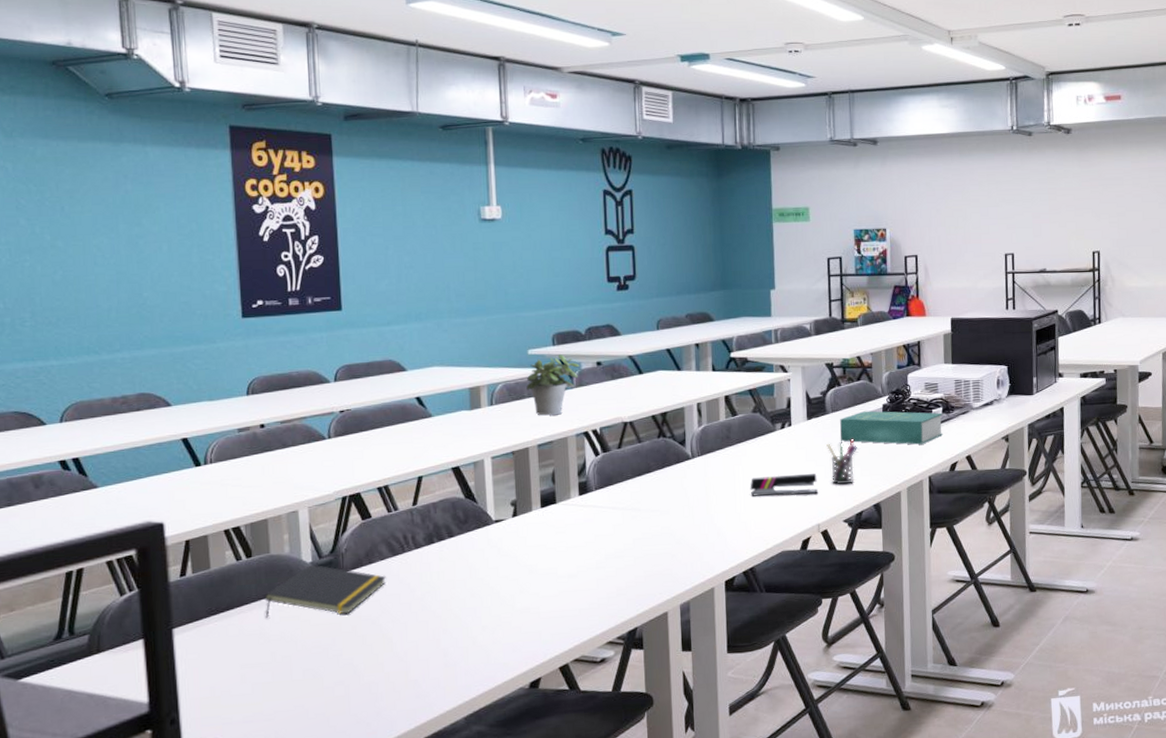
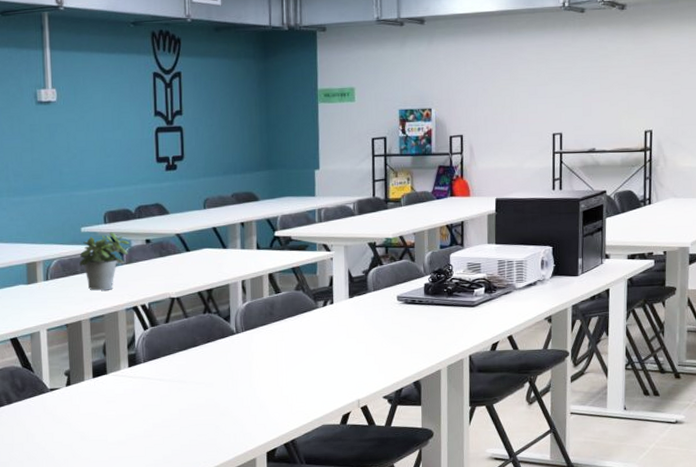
stapler: present [750,474,818,496] -> none [292,351,358,371]
pen holder: present [827,438,857,485] -> none [368,317,398,362]
book: present [840,411,942,445] -> none [381,290,485,324]

